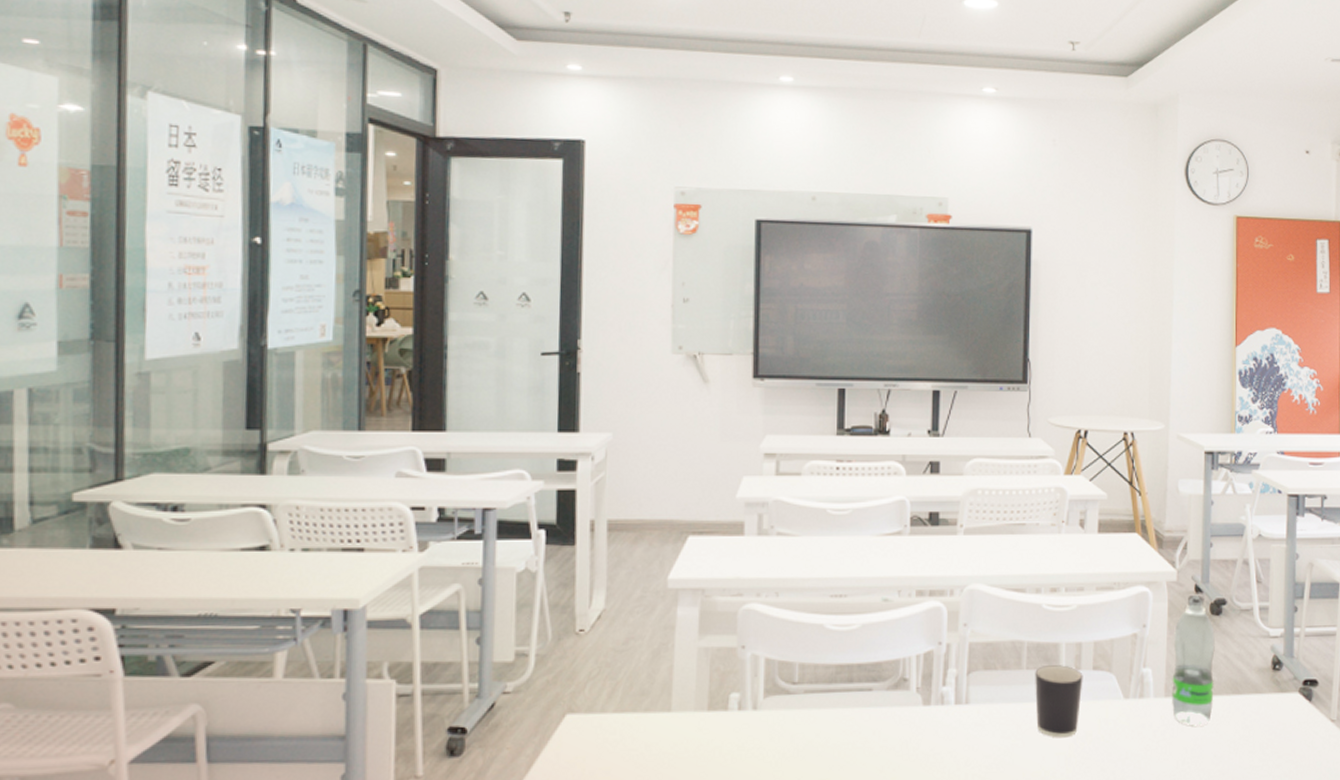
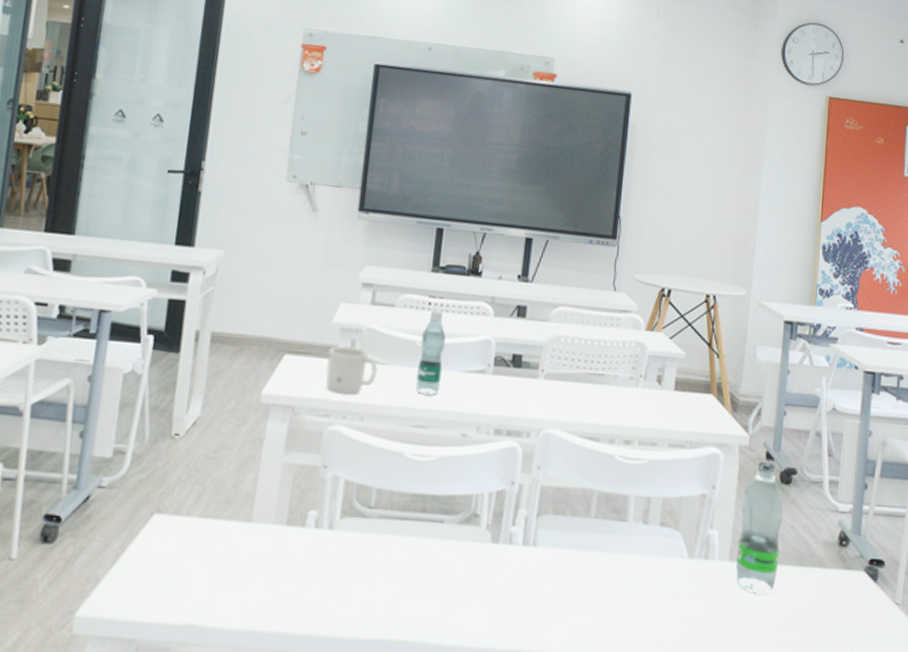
mug: none [734,520,788,571] -> present [325,345,378,394]
bottle: none [830,473,857,564] -> present [415,309,446,396]
mug: present [1035,665,1083,738] -> none [600,516,650,591]

